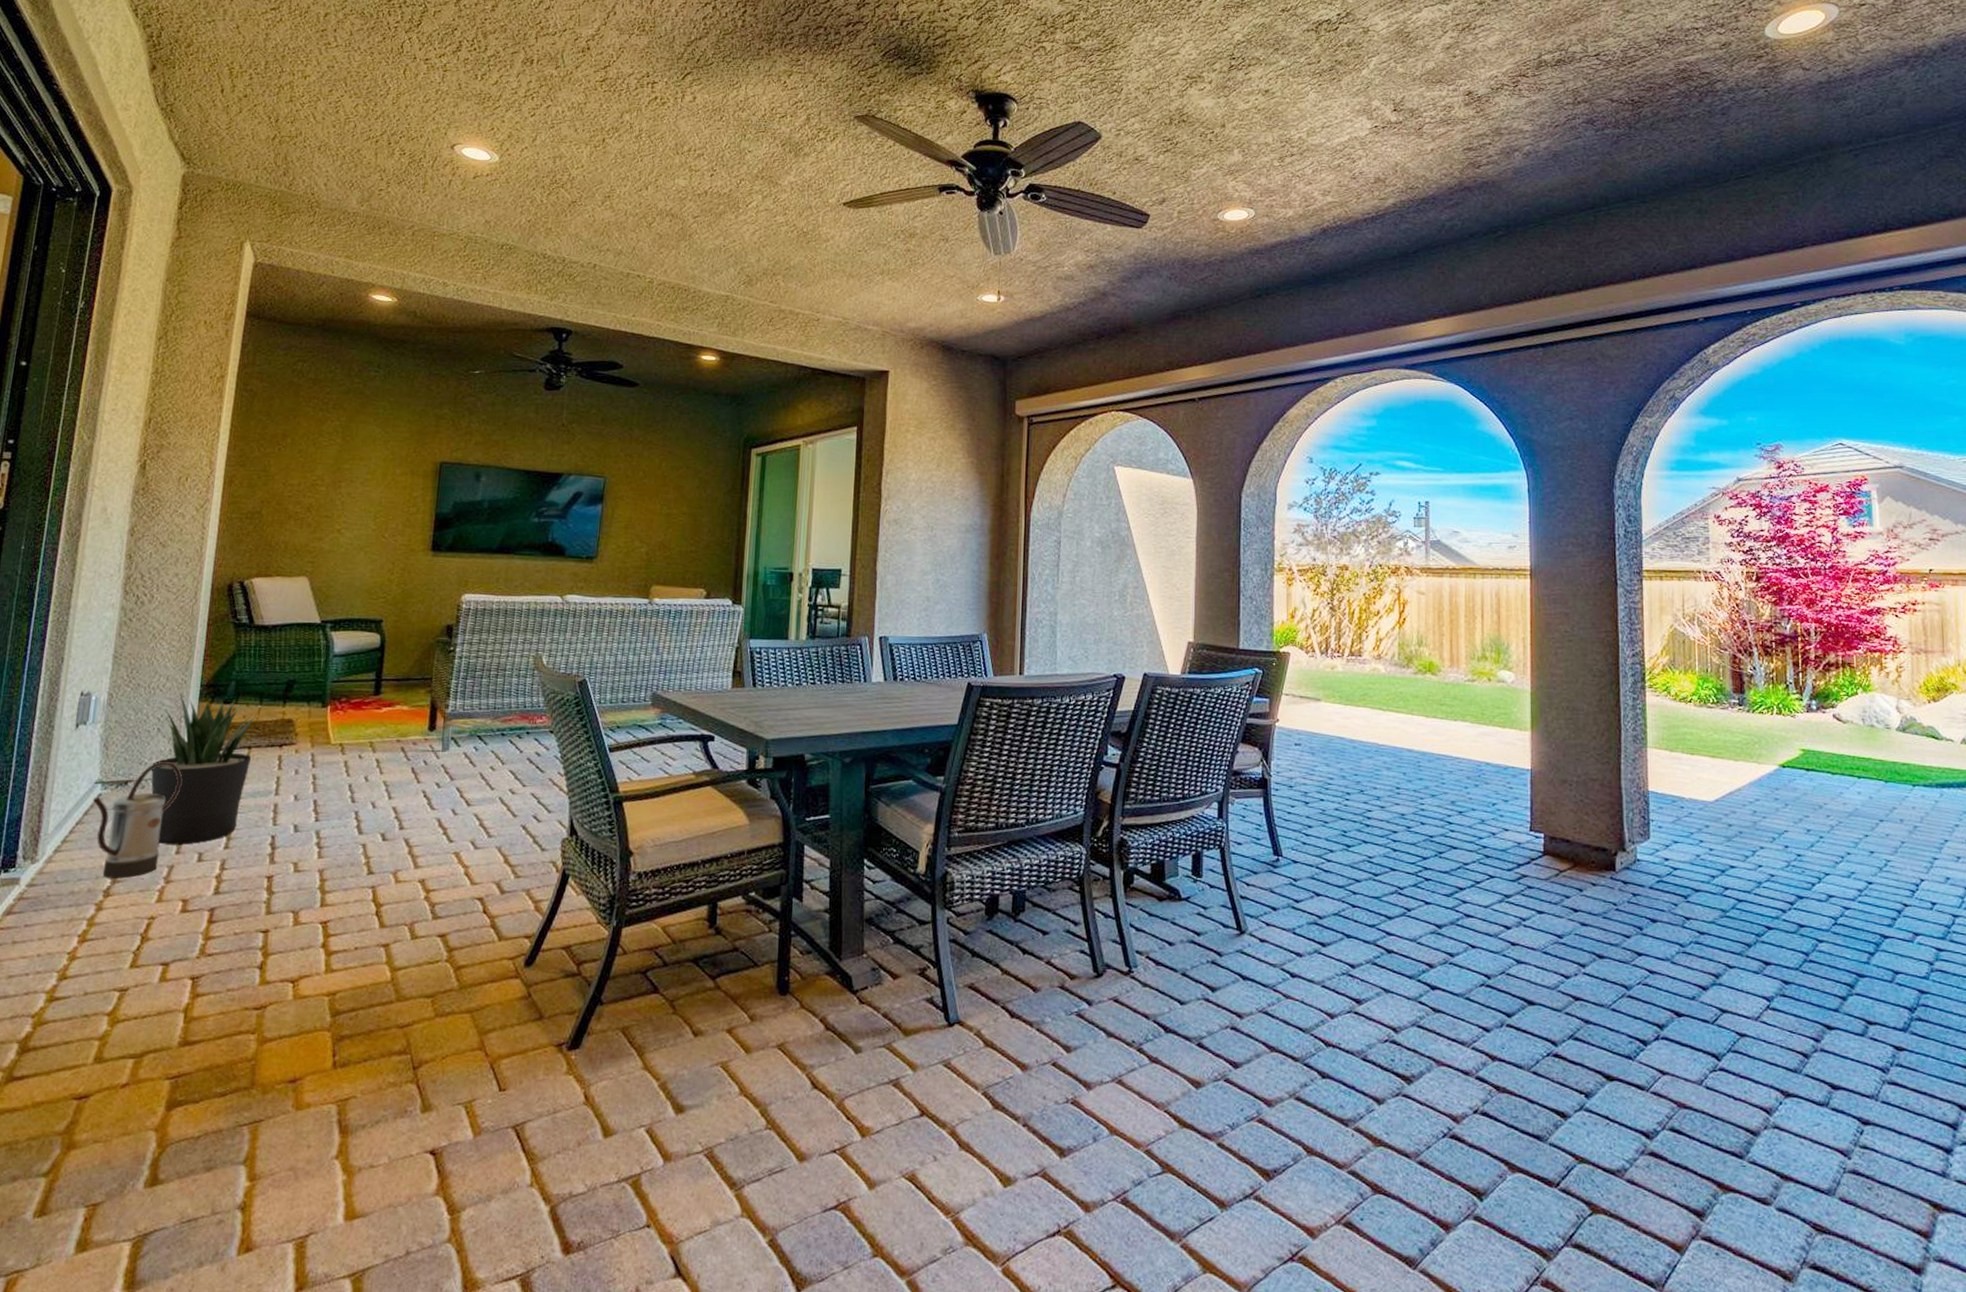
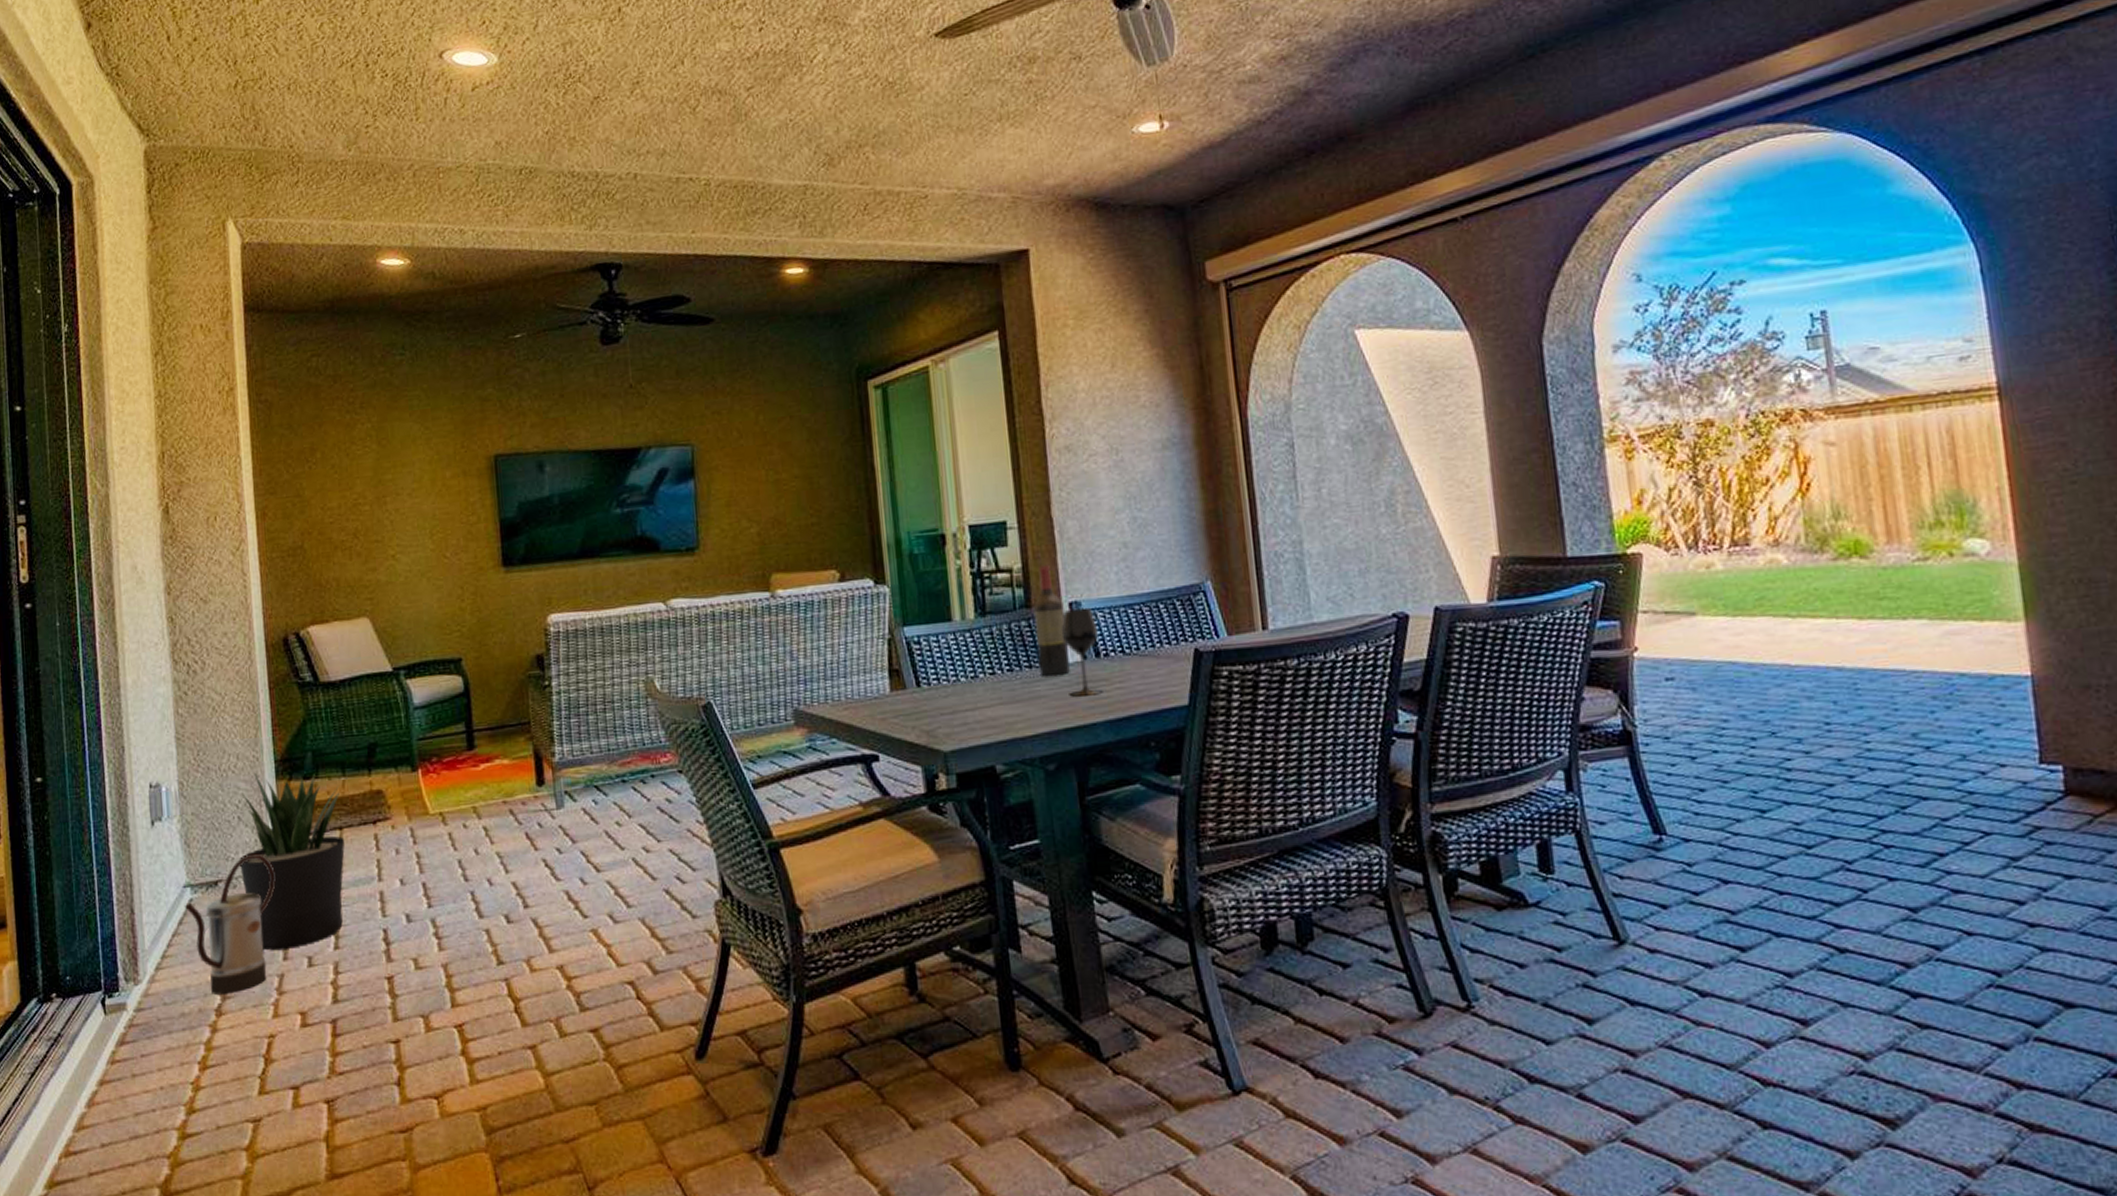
wine bottle: none [849,606,875,692] -> present [1033,564,1070,677]
wineglass: none [869,641,898,710] -> present [1061,607,1103,697]

